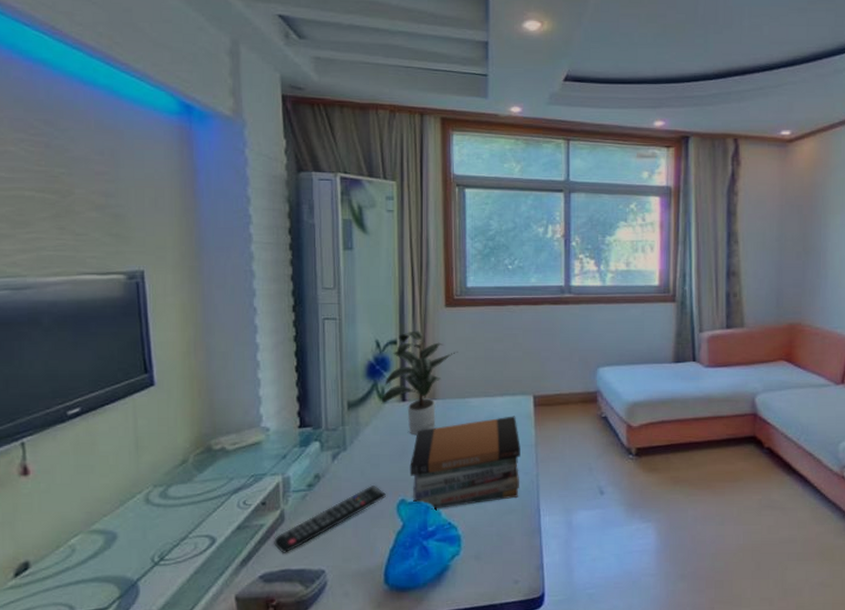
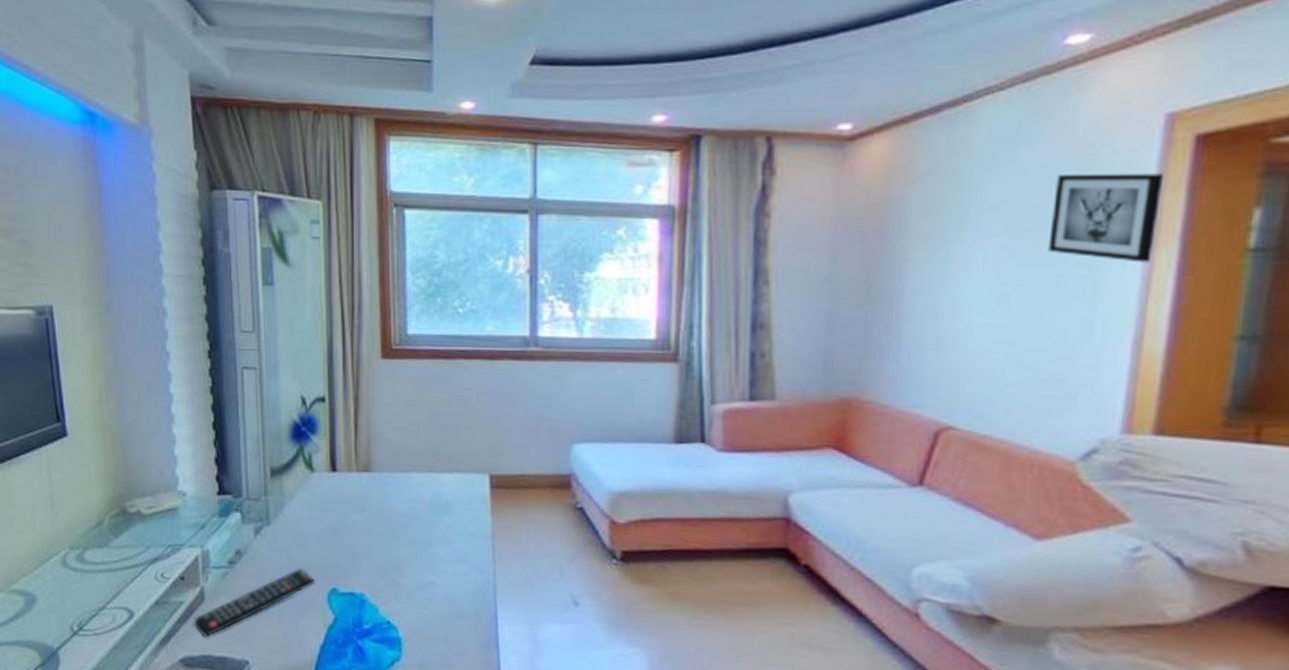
potted plant: present [381,331,458,436] -> none [308,386,397,514]
book stack: present [410,416,521,509] -> none [341,498,473,604]

